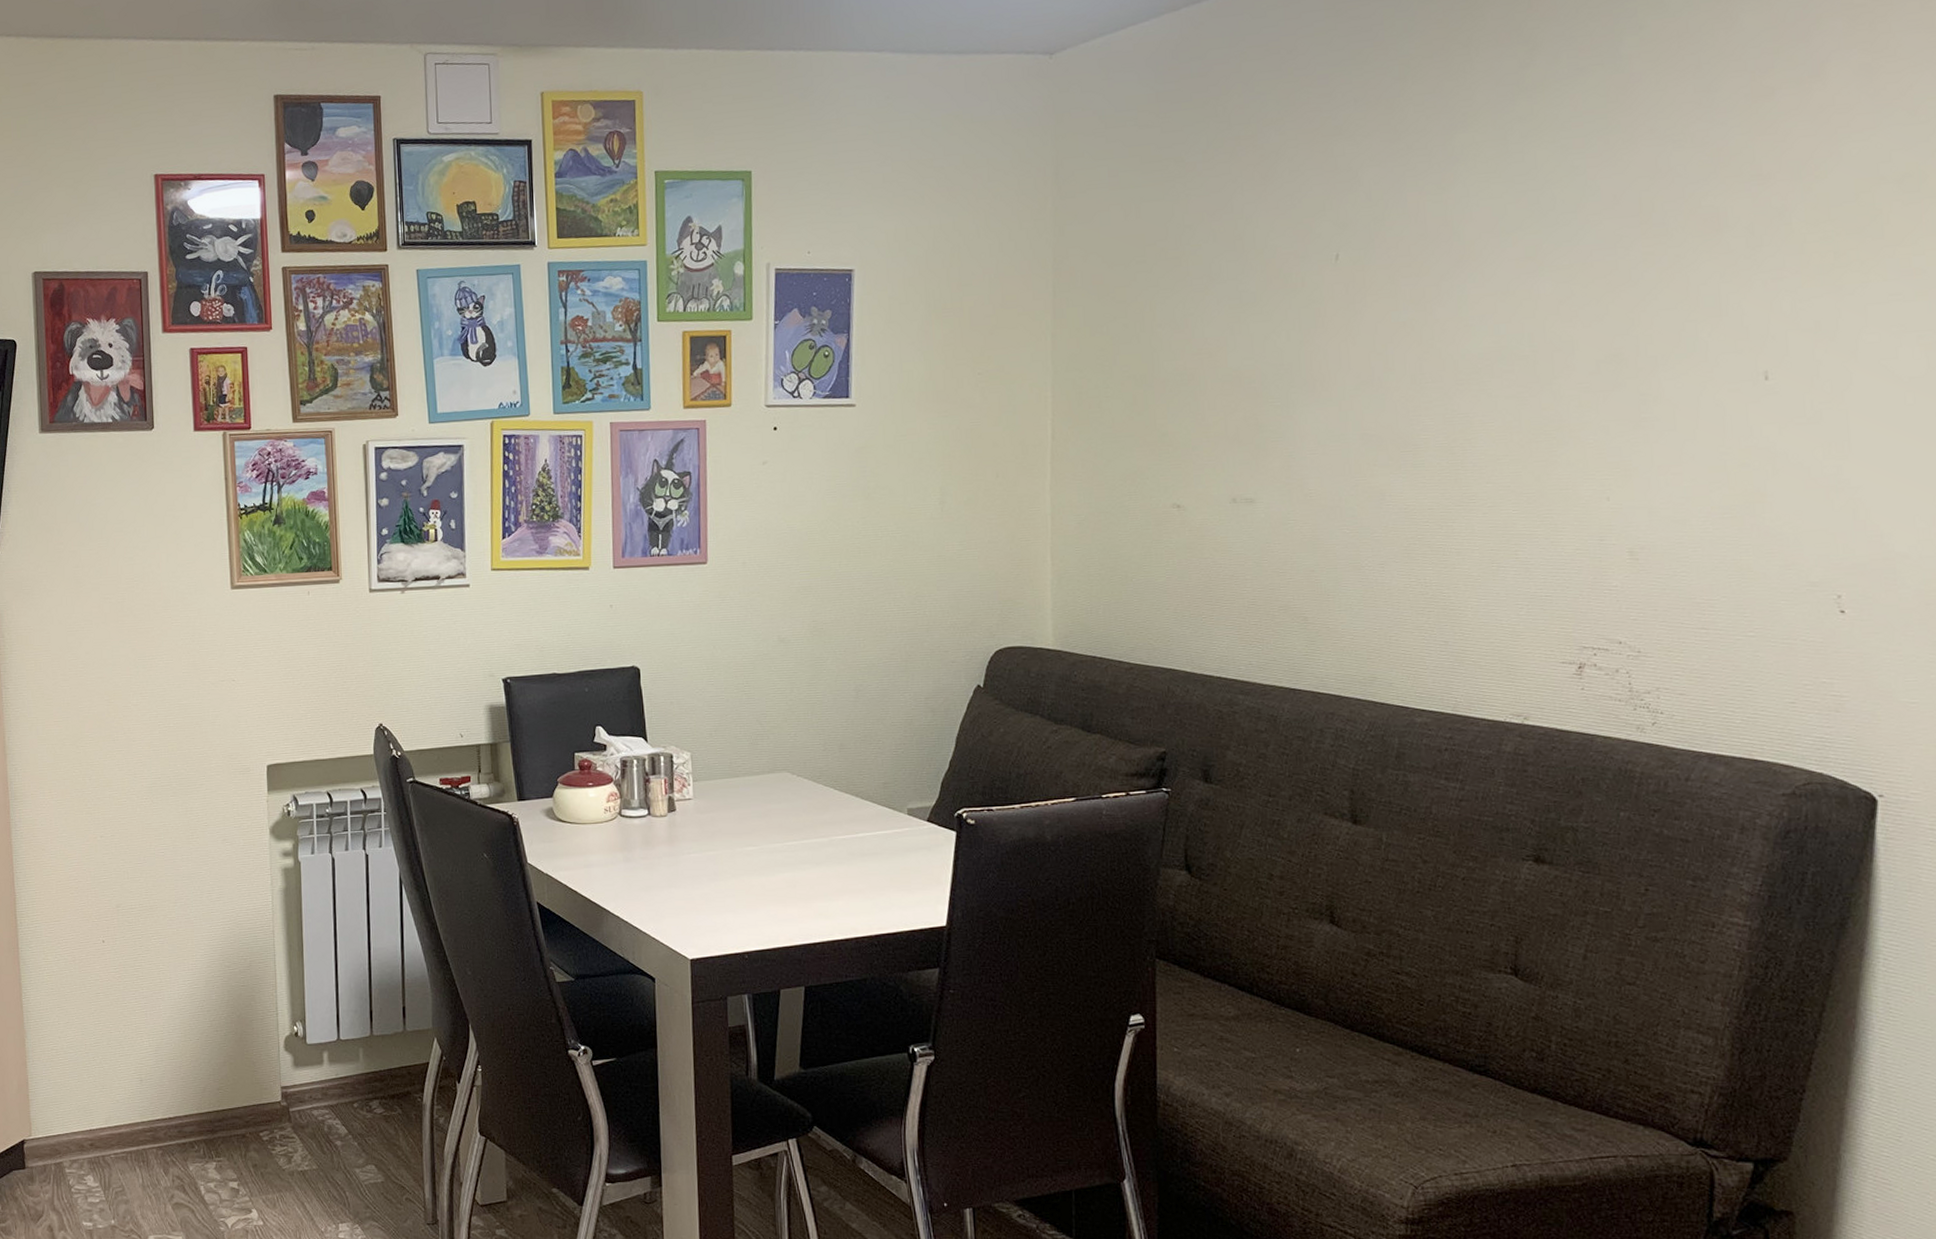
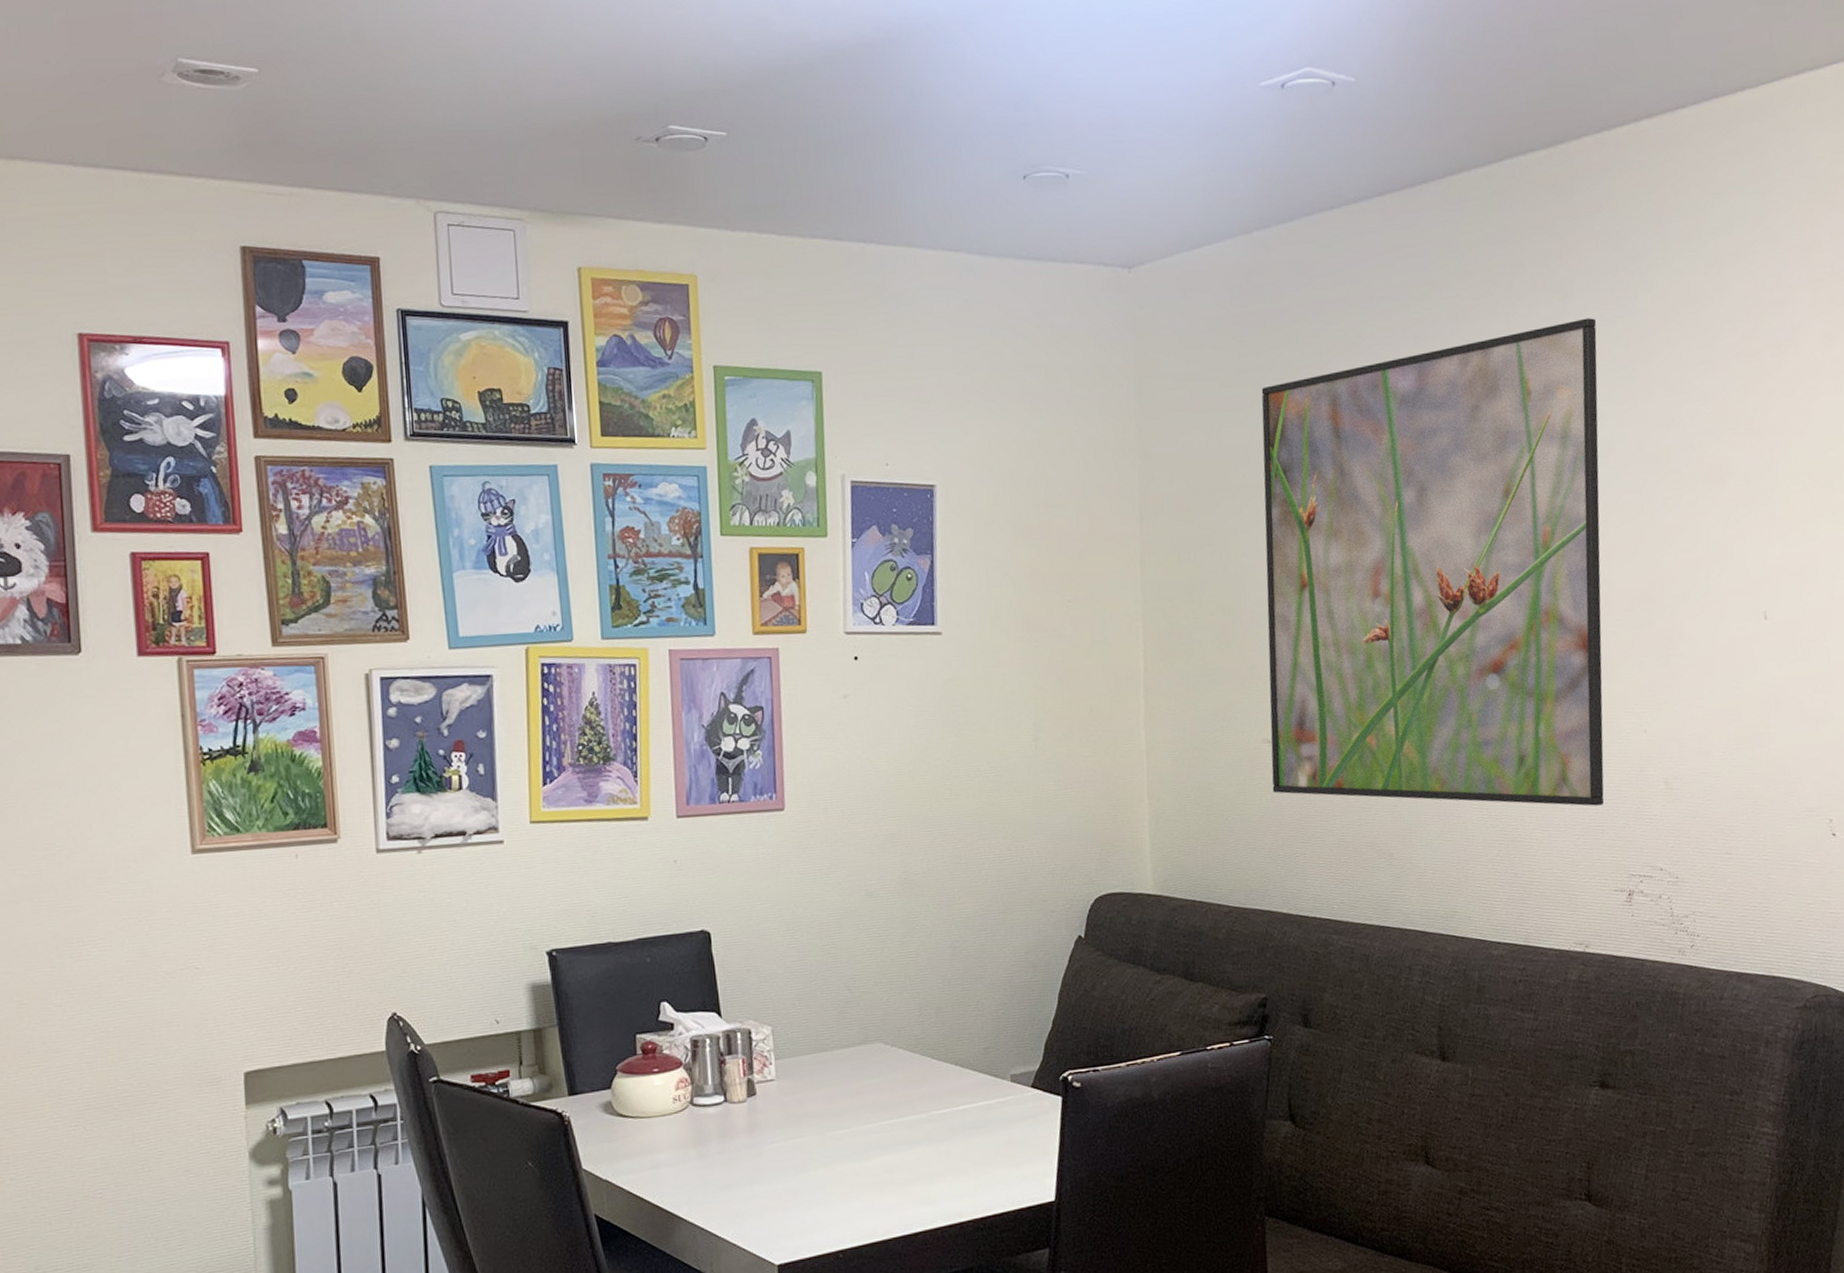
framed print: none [1179,67,1571,576] -> present [1261,318,1604,806]

